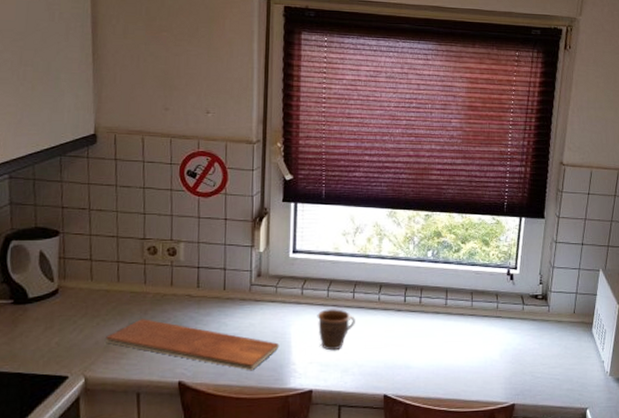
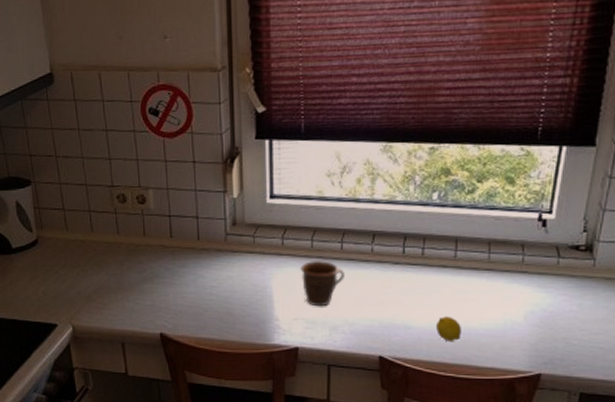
chopping board: present [106,319,279,371] -> none [87,270,260,325]
fruit: none [432,356,453,378] -> present [436,316,462,341]

